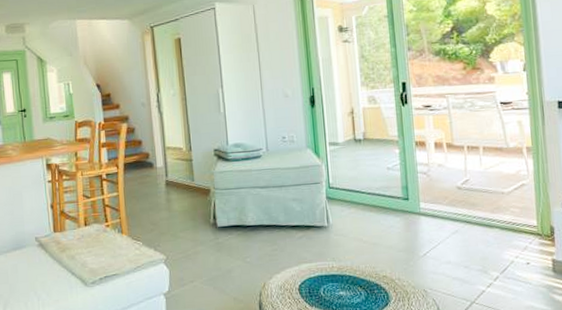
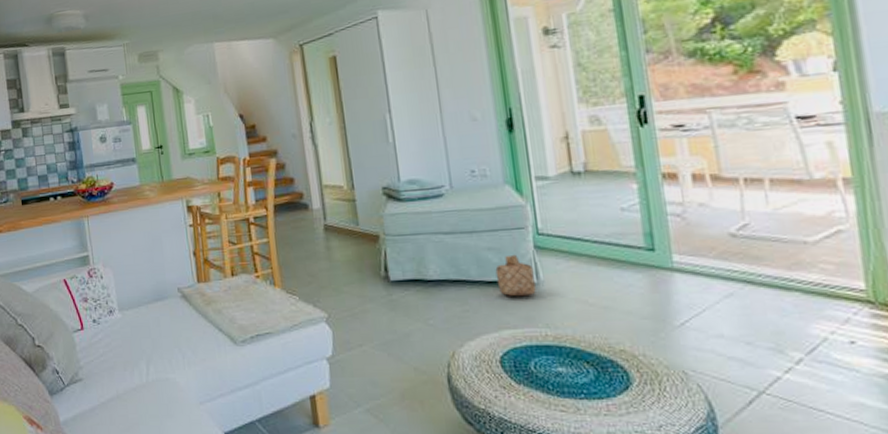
basket: none [298,204,327,237] -> present [495,254,536,297]

